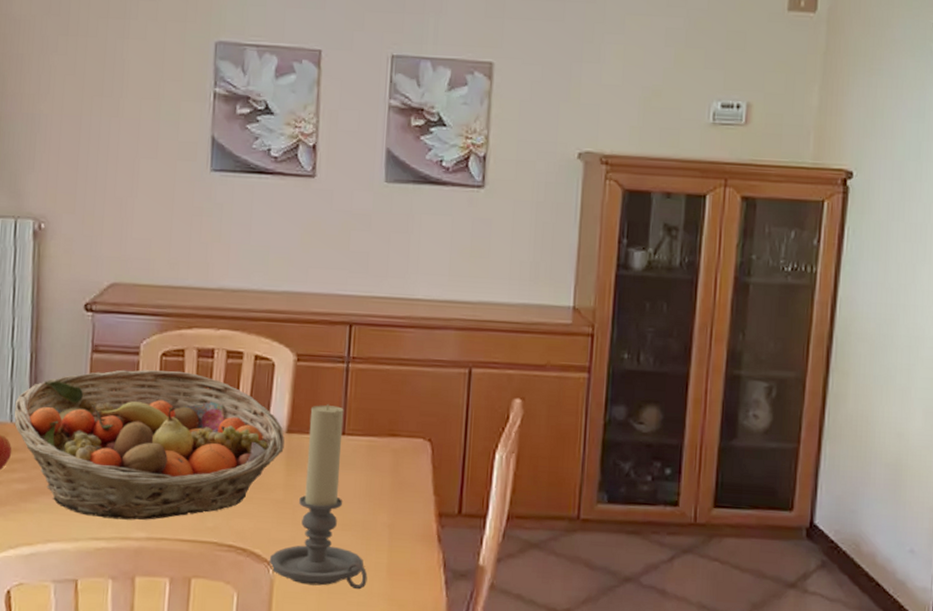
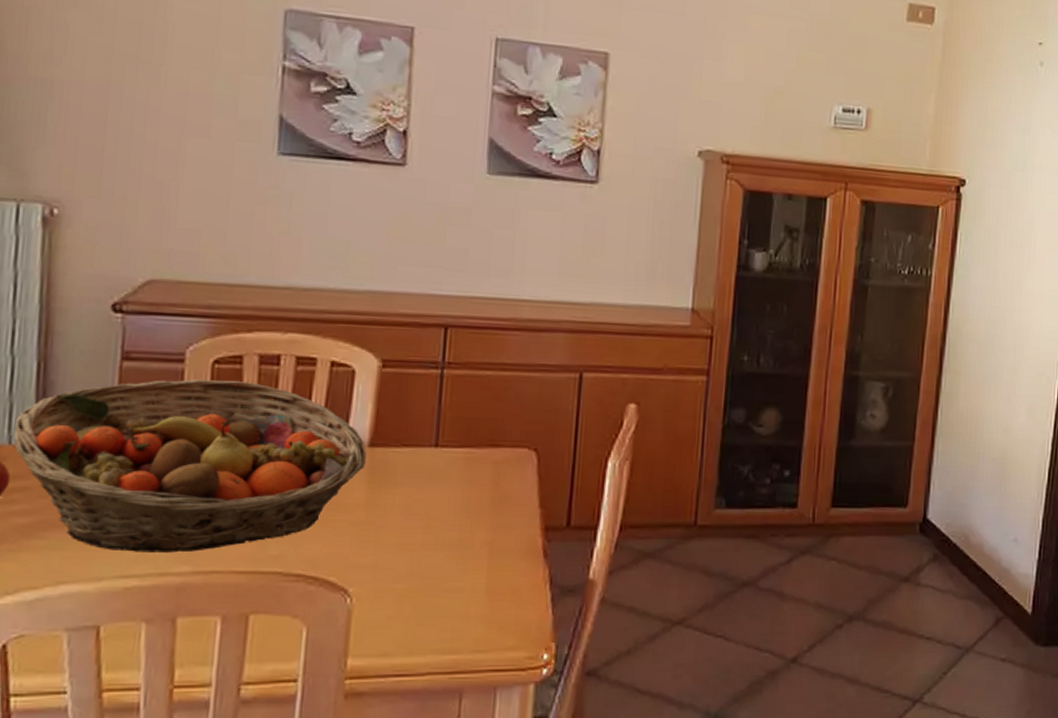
candle holder: present [269,404,368,590] -> none [346,414,463,614]

